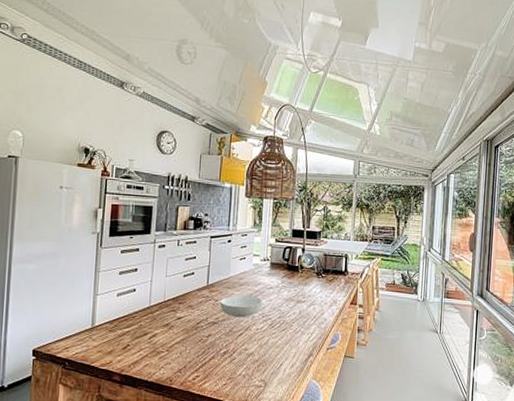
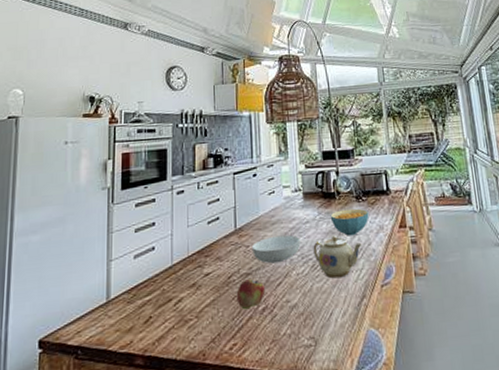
fruit: none [202,327,228,351] -> present [236,279,266,310]
teapot: none [273,303,316,338] -> present [313,236,362,279]
cereal bowl: none [291,282,326,305] -> present [330,208,369,236]

